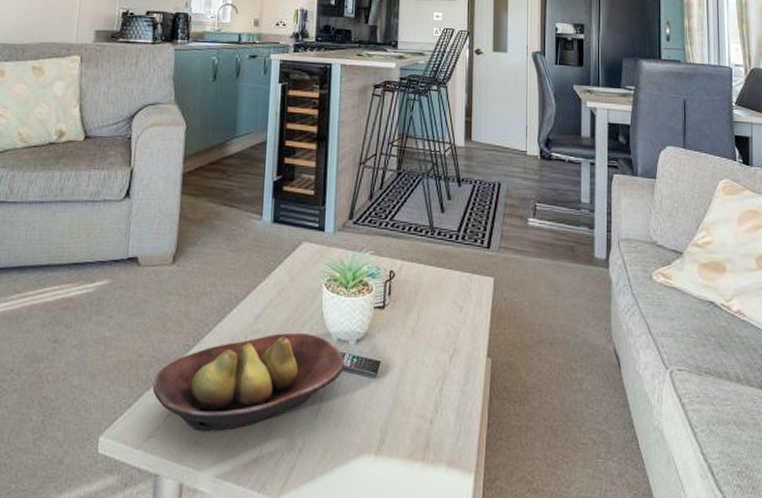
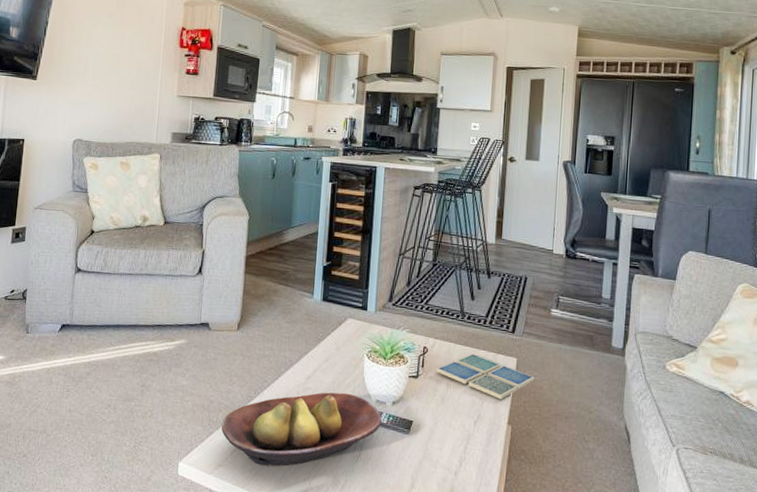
drink coaster: none [405,275,514,328] -> present [436,353,535,400]

